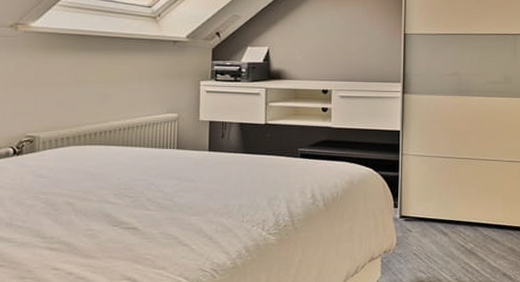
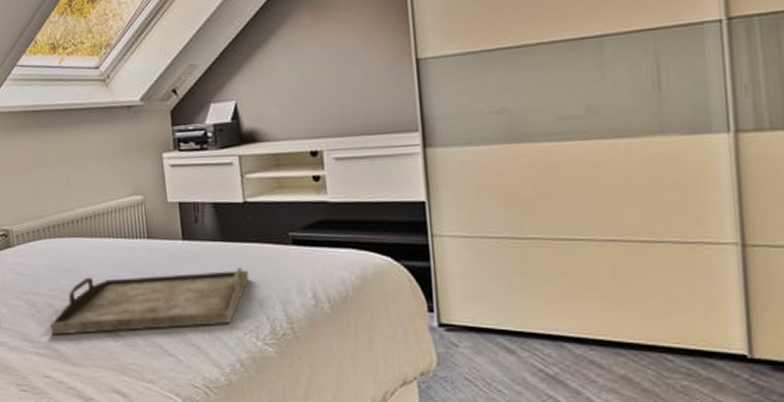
serving tray: none [66,174,262,231] -> present [49,267,250,335]

